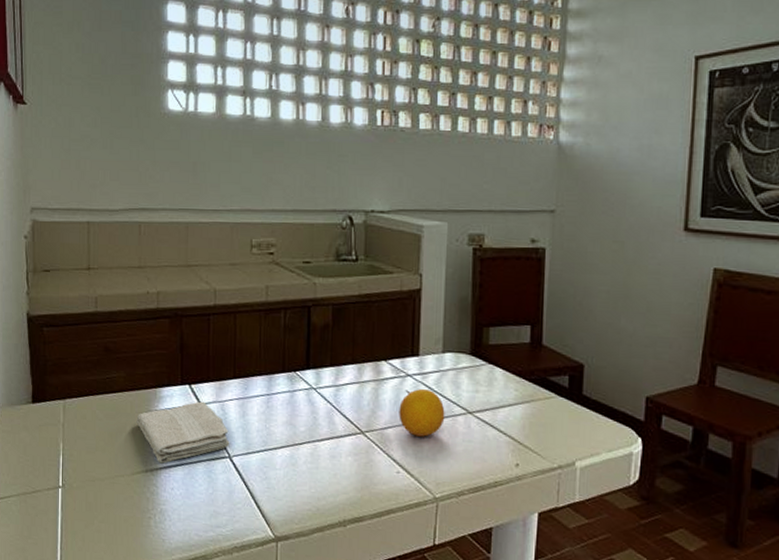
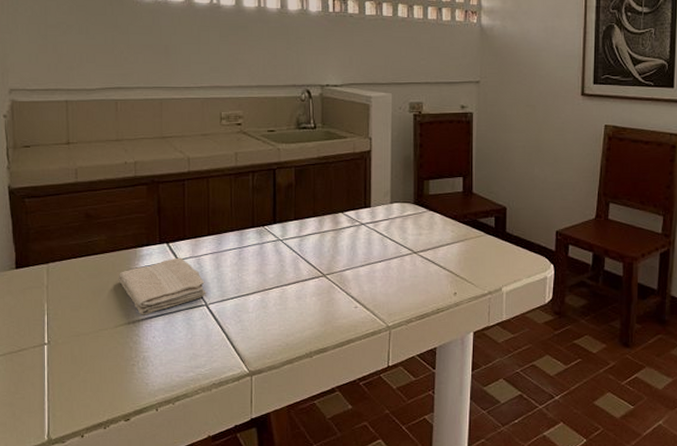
fruit: present [399,388,445,437] -> none [355,234,394,276]

